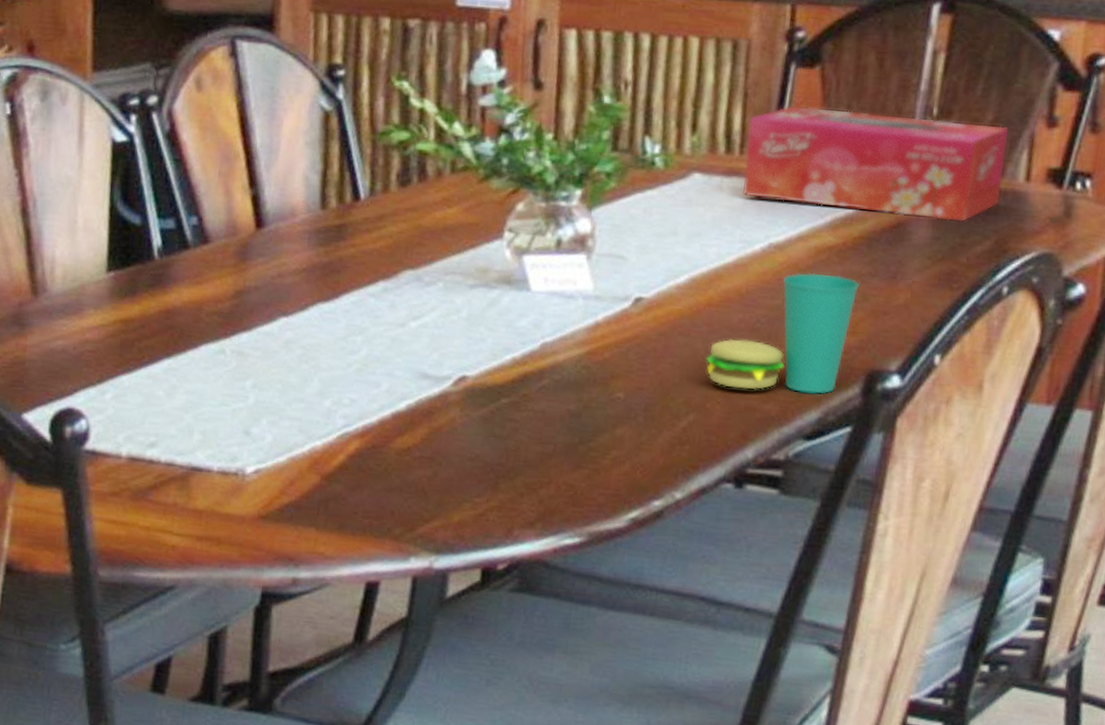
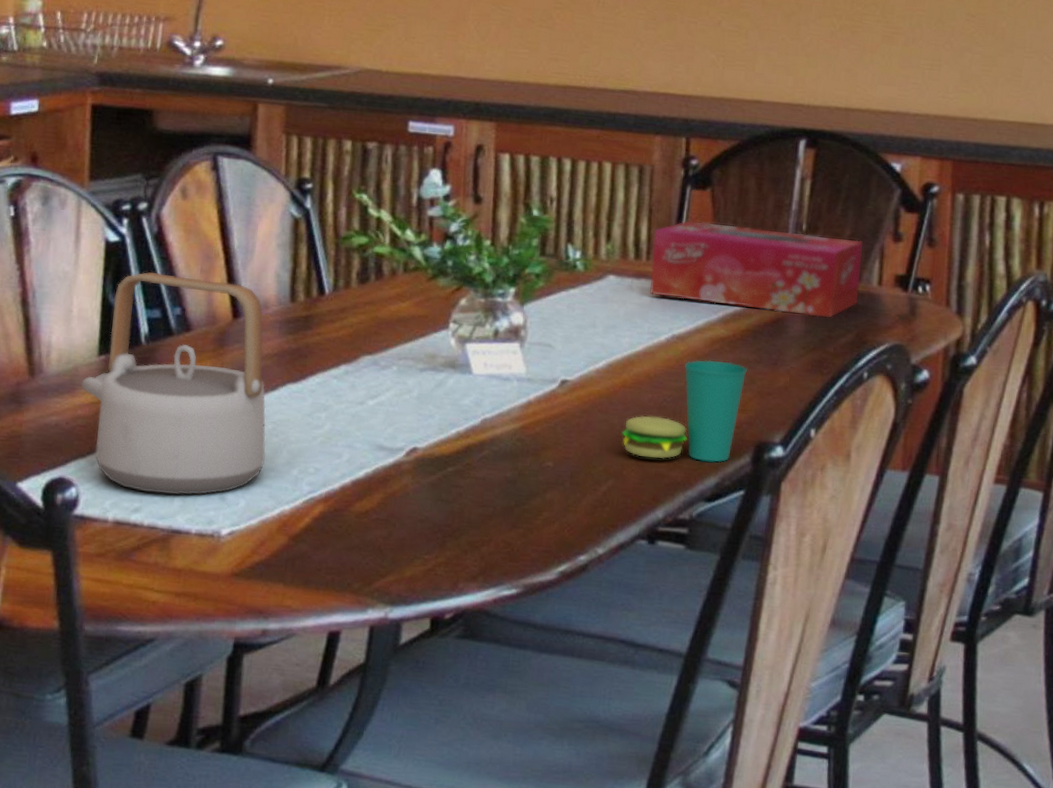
teapot: none [88,176,294,429] -> present [81,271,266,495]

